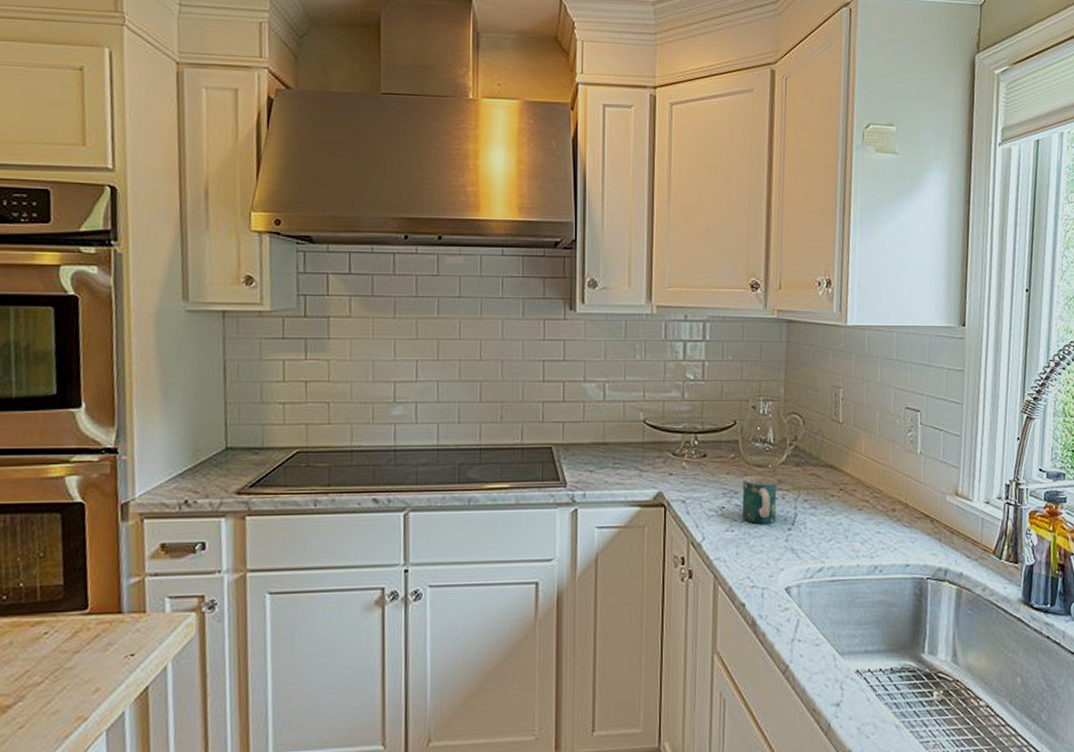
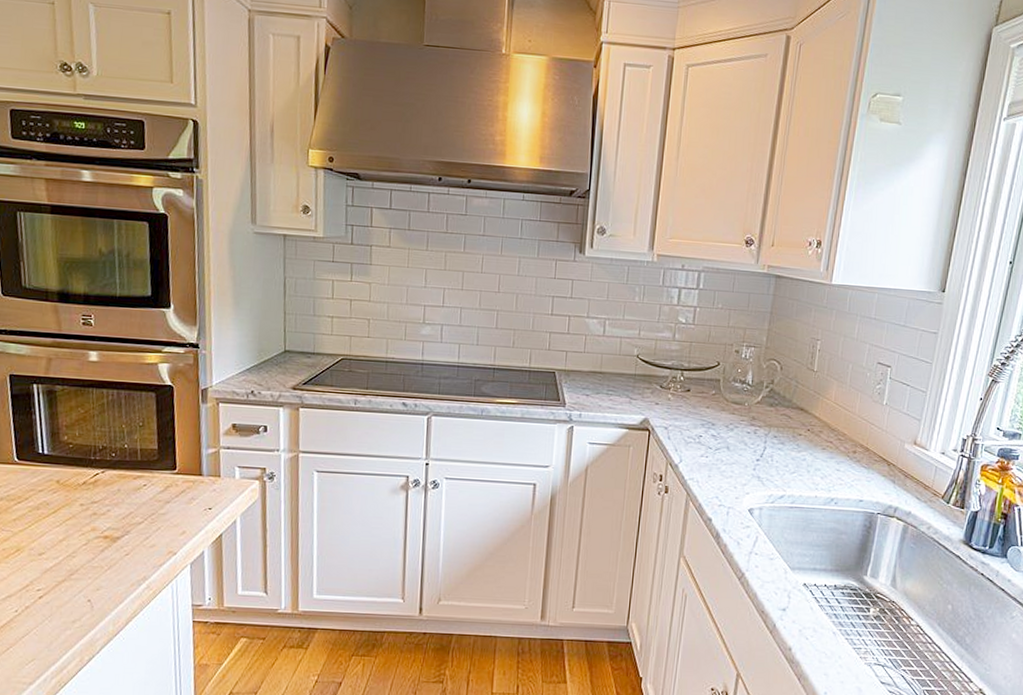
mug: present [742,476,777,524] -> none [717,411,751,454]

